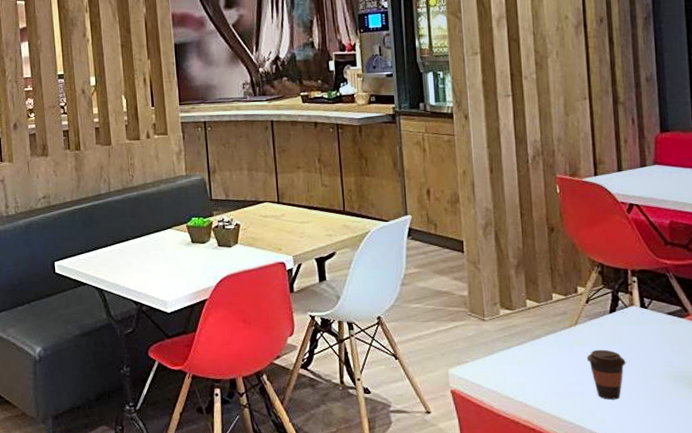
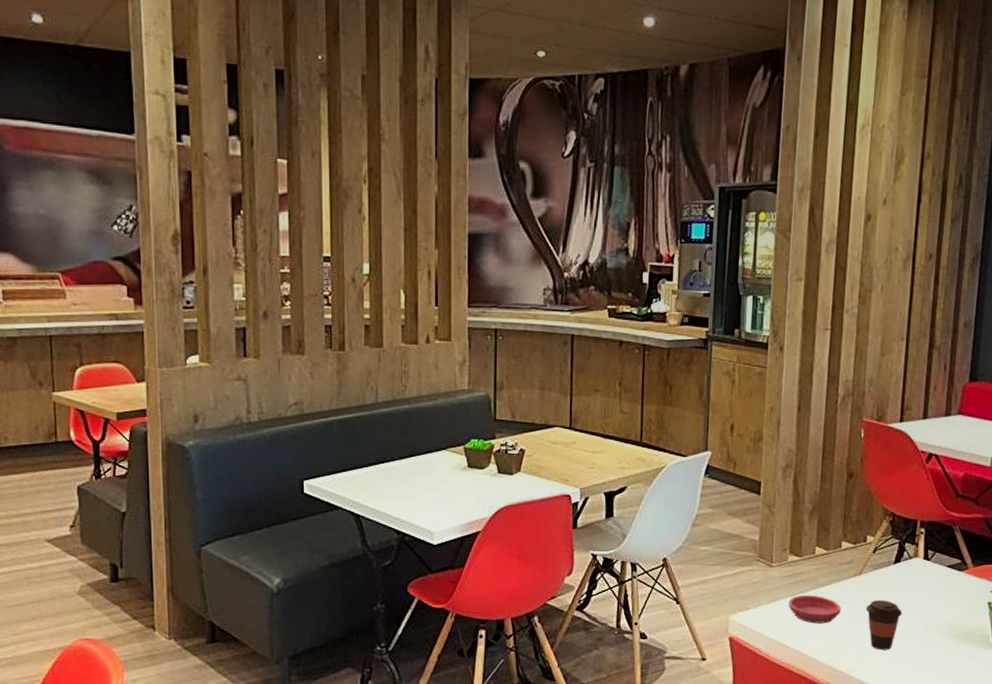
saucer: none [506,346,561,375] -> present [788,595,841,624]

